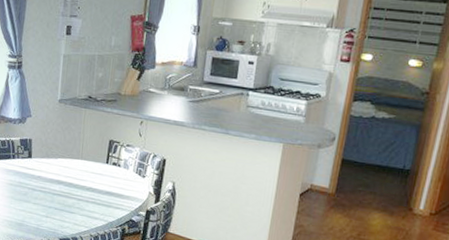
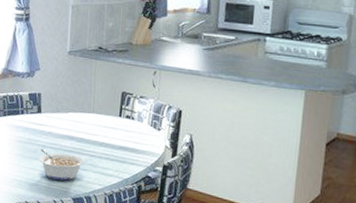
legume: none [29,192,73,222] -> present [39,149,85,181]

